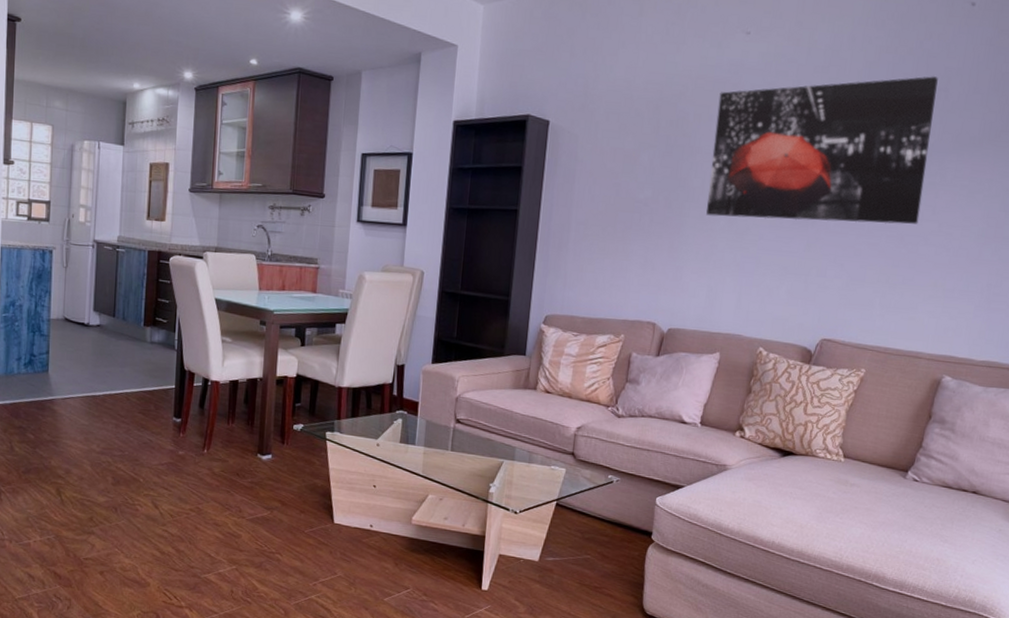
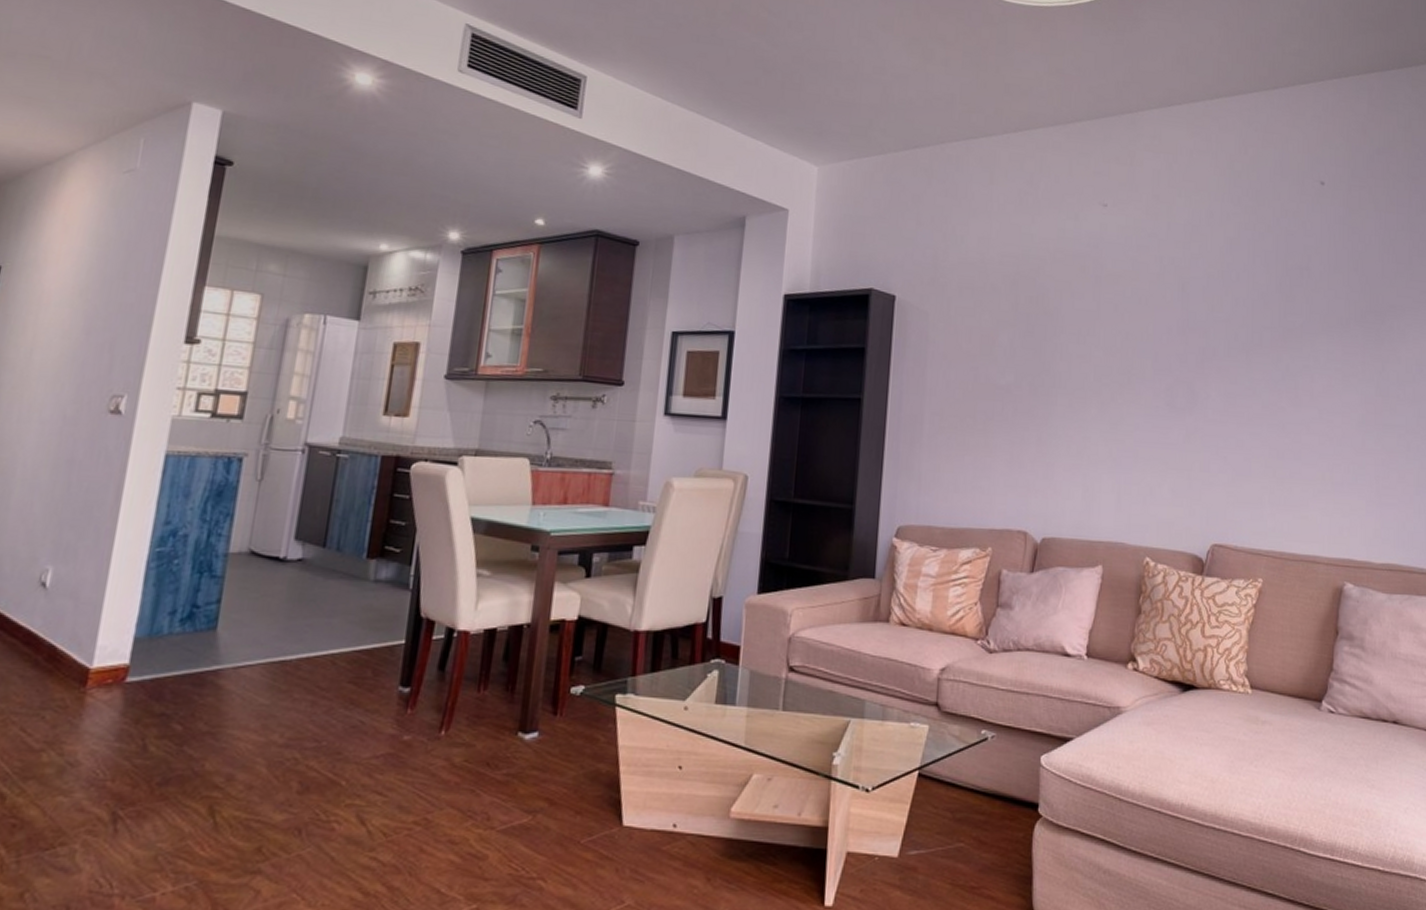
wall art: present [706,76,938,224] -> none [1075,254,1299,411]

